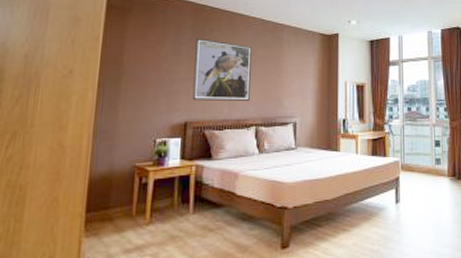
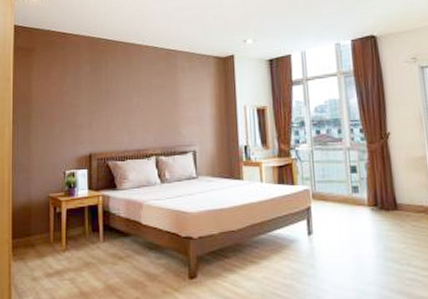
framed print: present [192,38,252,101] -> none [94,71,148,133]

